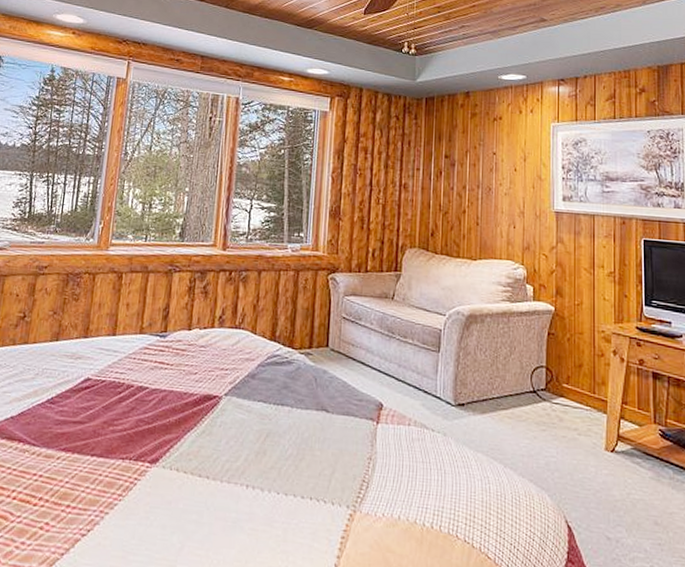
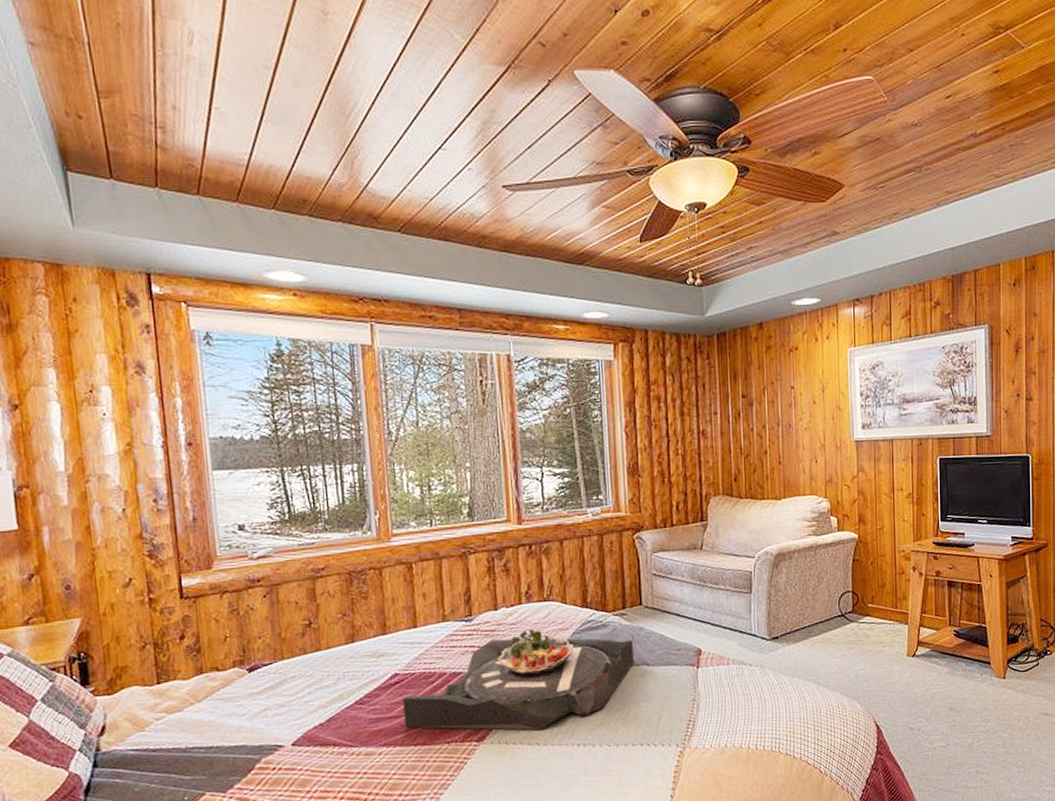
serving tray: none [86,354,315,463] -> present [403,629,635,731]

